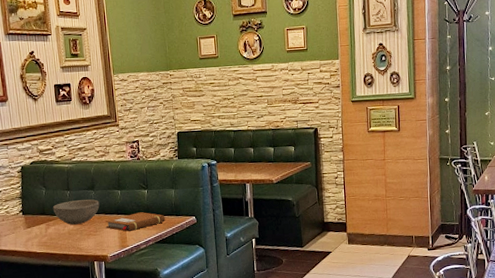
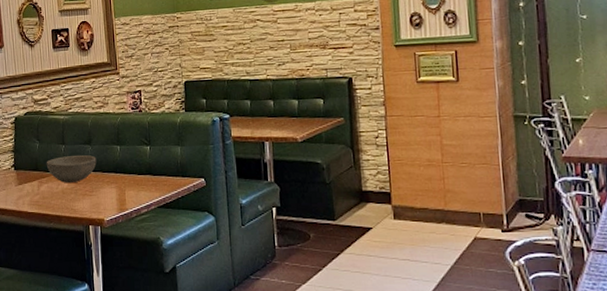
notebook: present [105,212,165,232] -> none [102,171,170,193]

